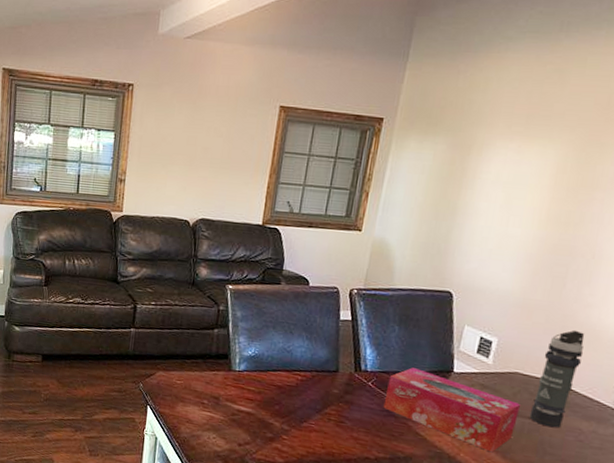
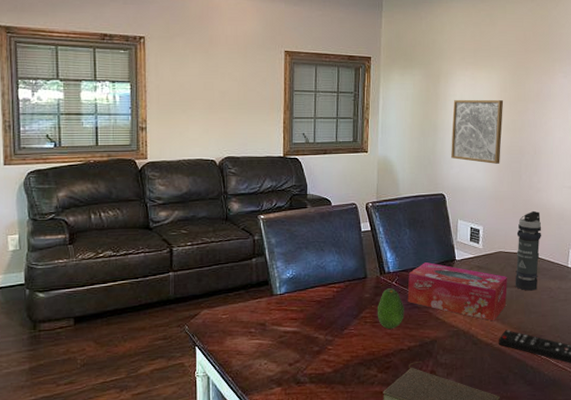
fruit: none [344,388,378,434] -> present [377,288,404,329]
wall art: none [469,178,559,265] -> present [451,99,504,164]

